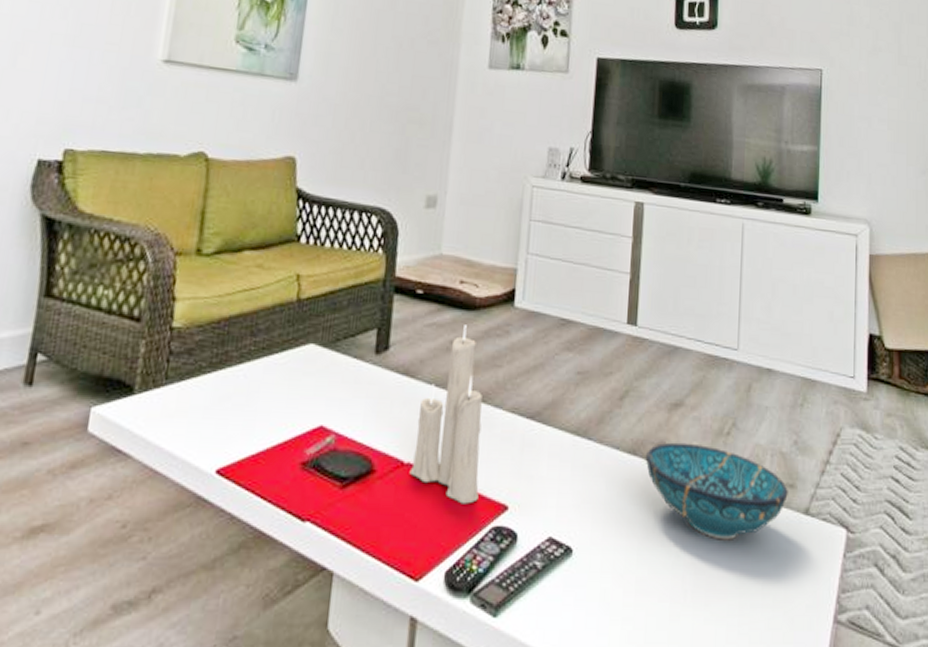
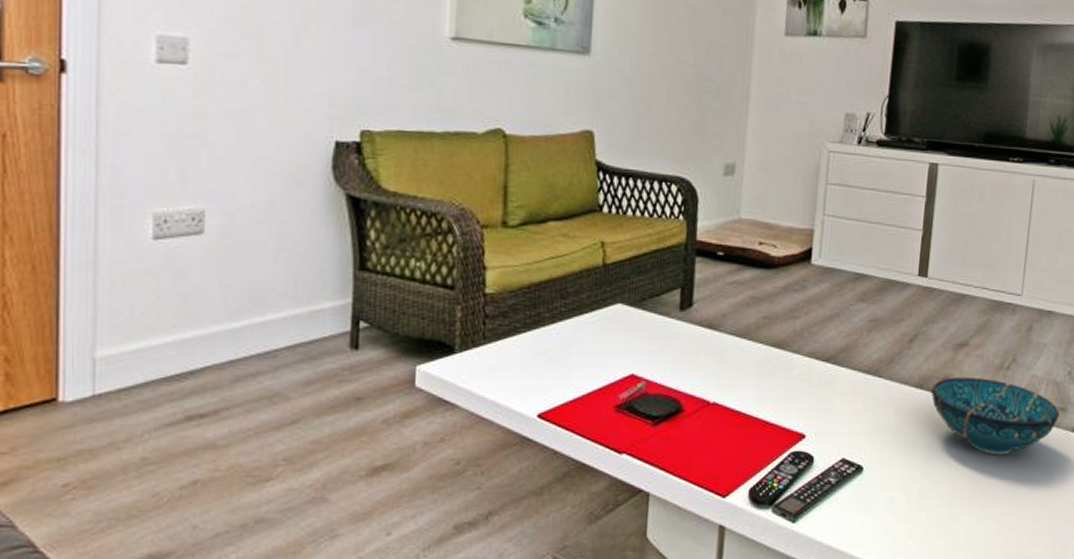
candle: present [409,325,482,504] -> none [715,282,781,435]

